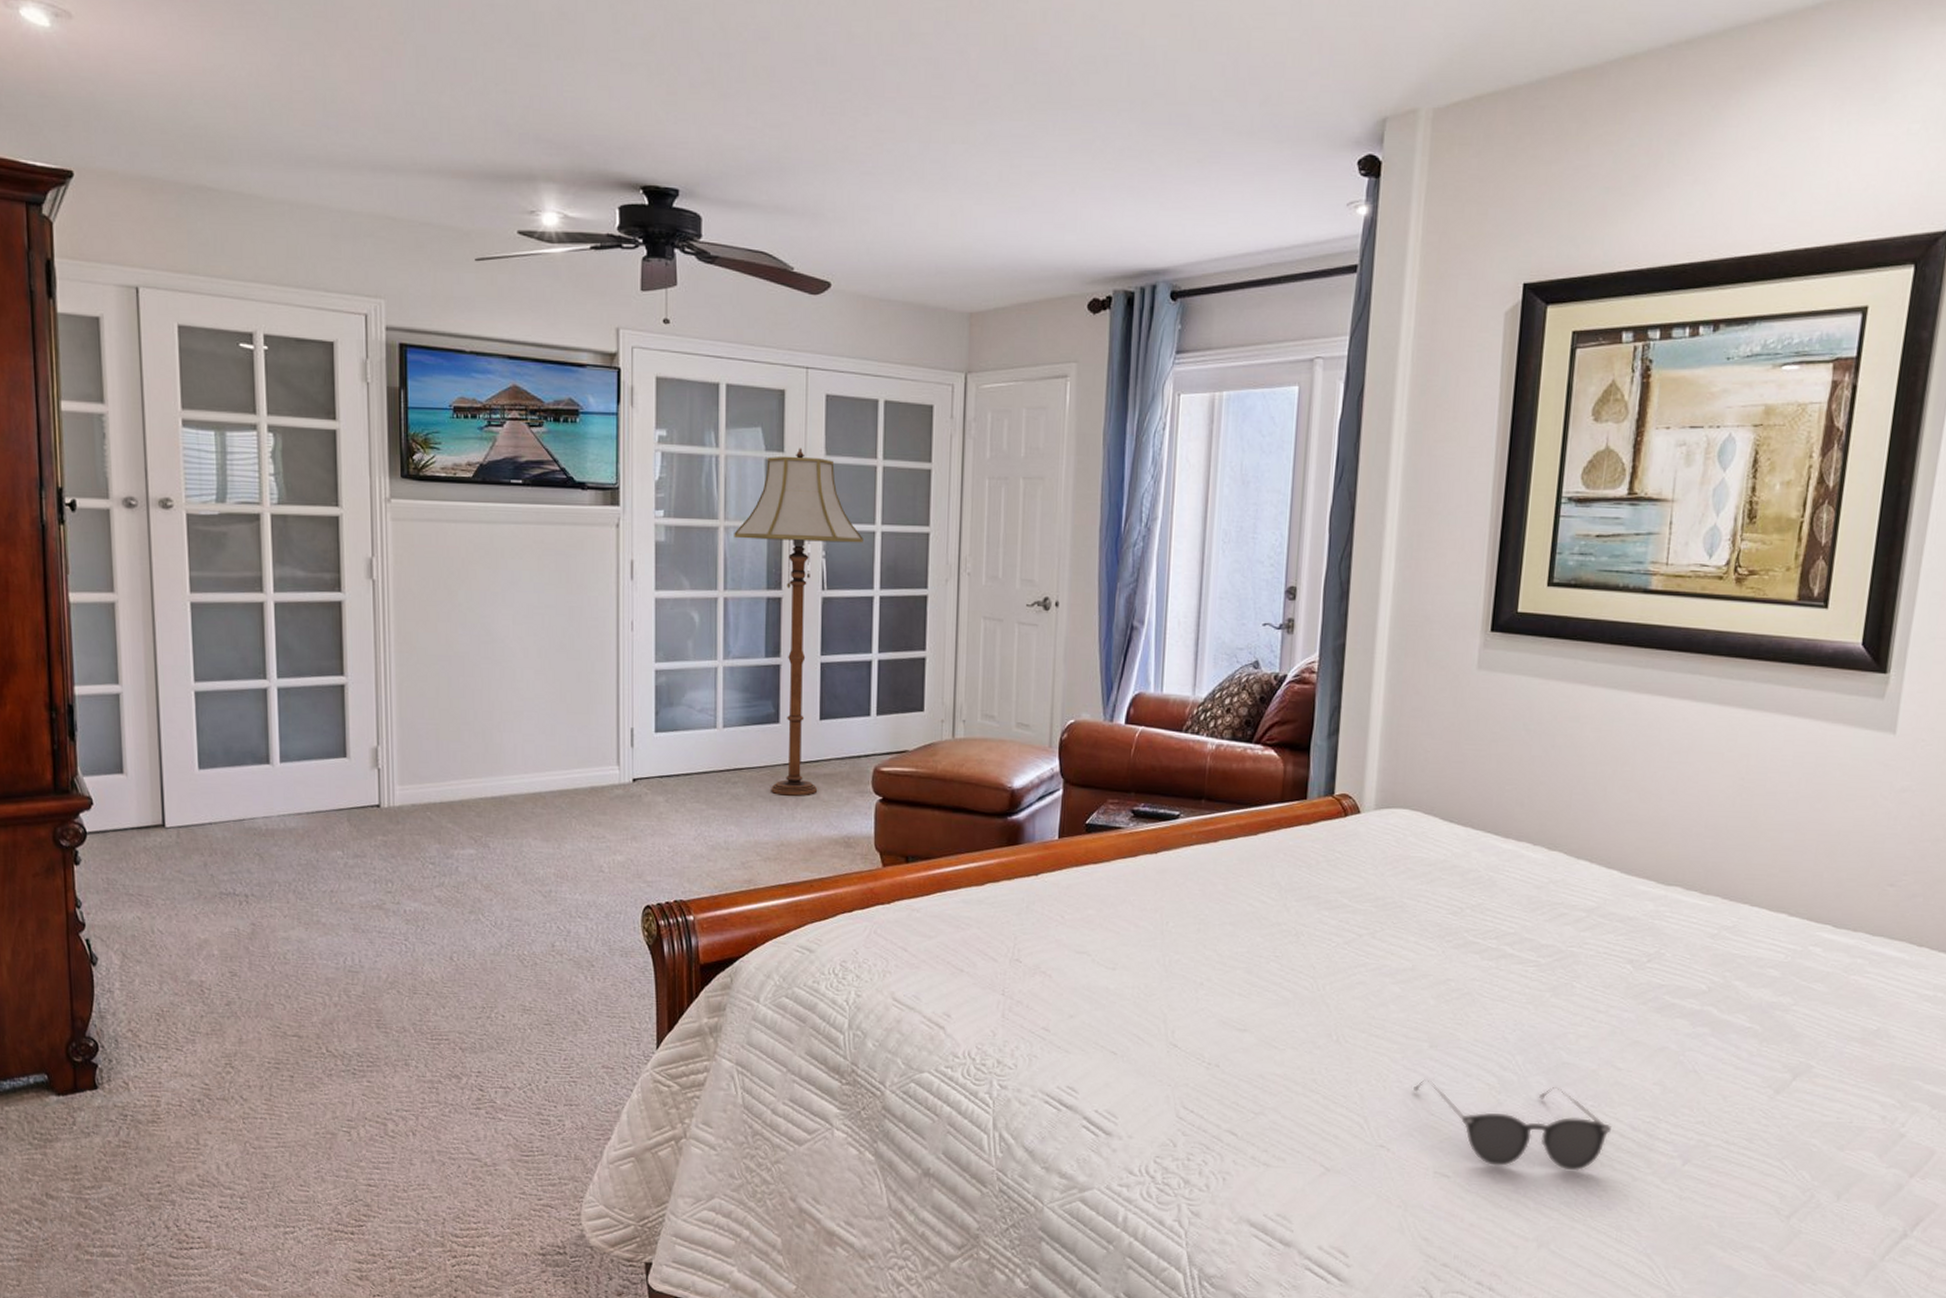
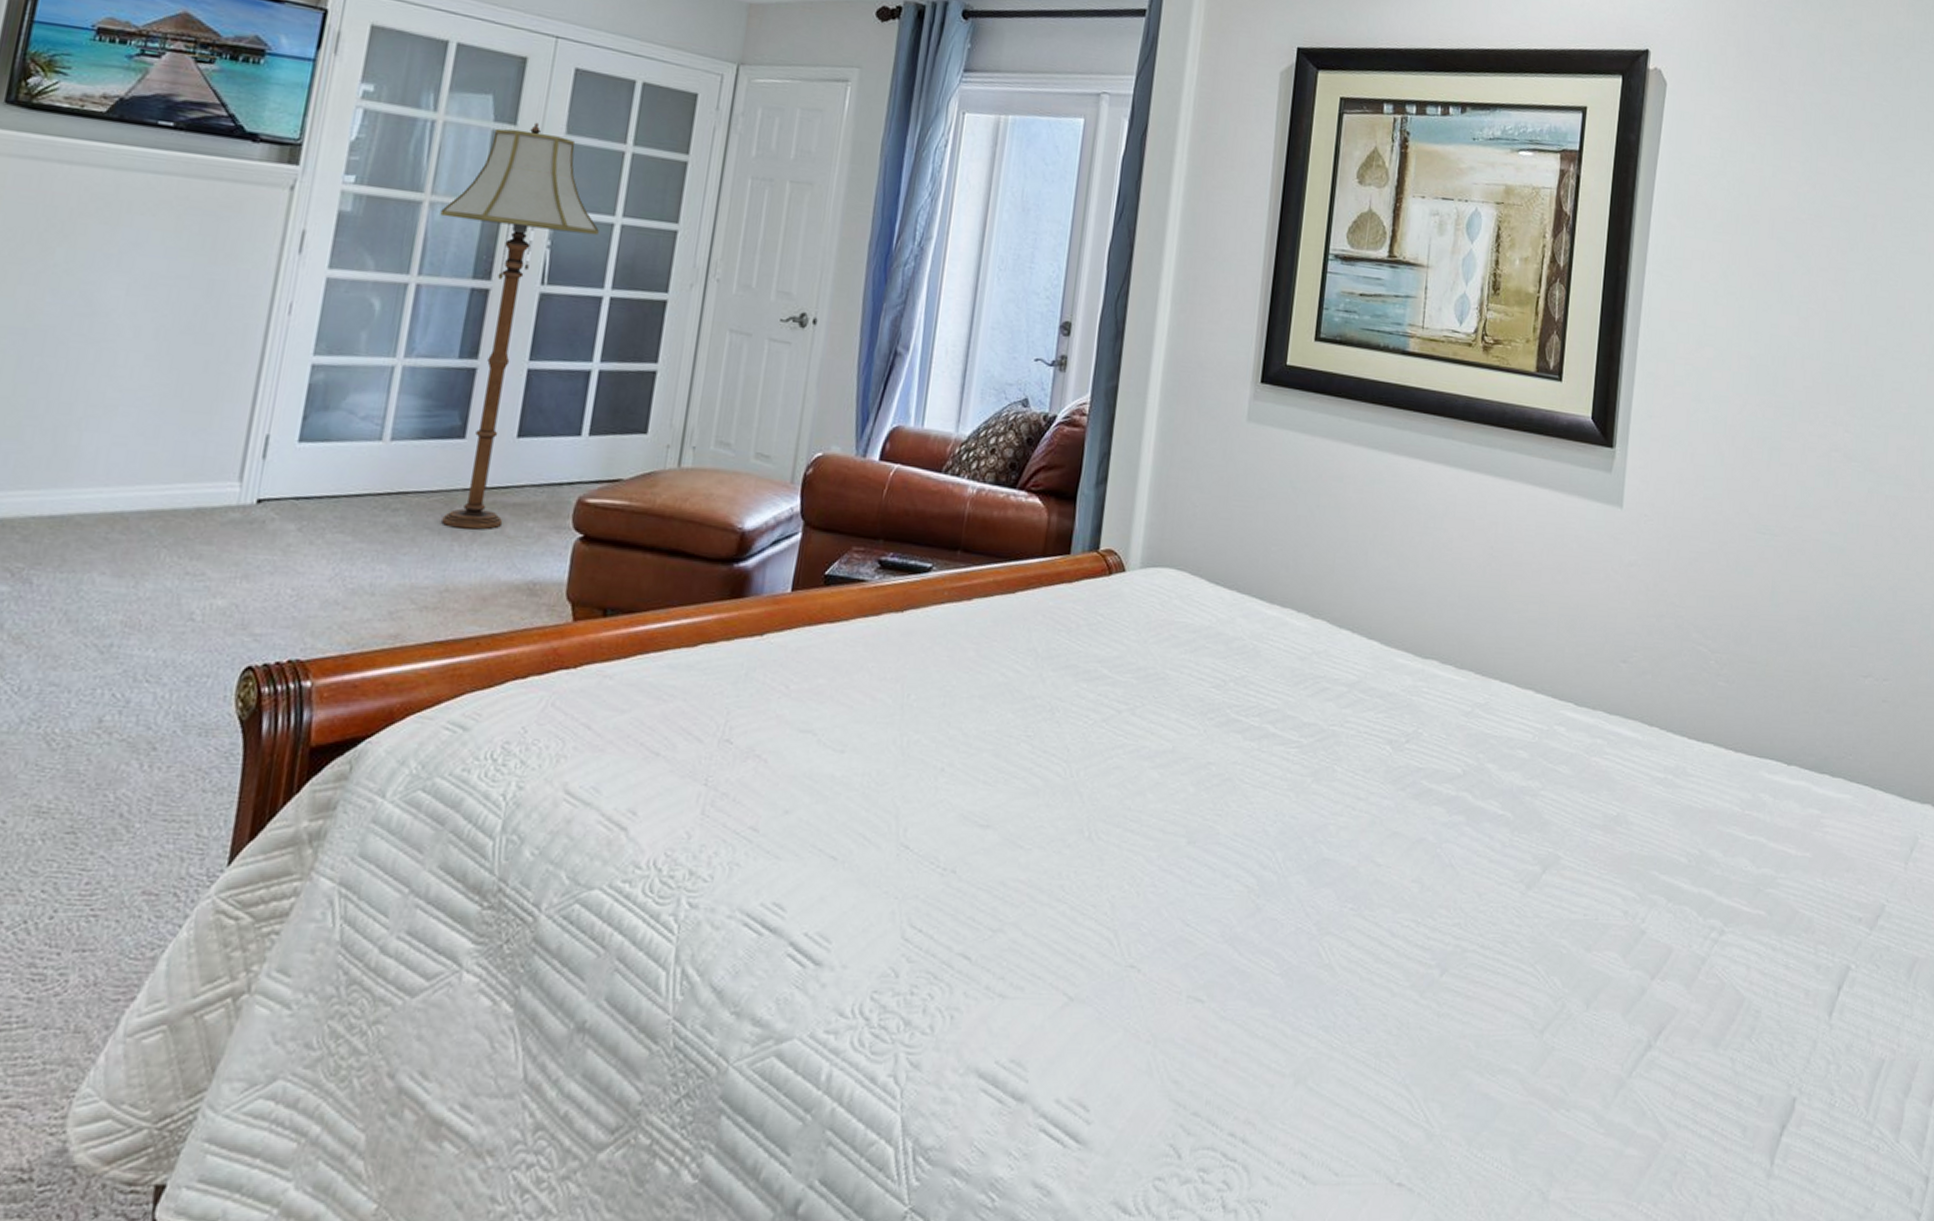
sunglasses: present [1413,1079,1611,1171] -> none [1168,882,1371,988]

